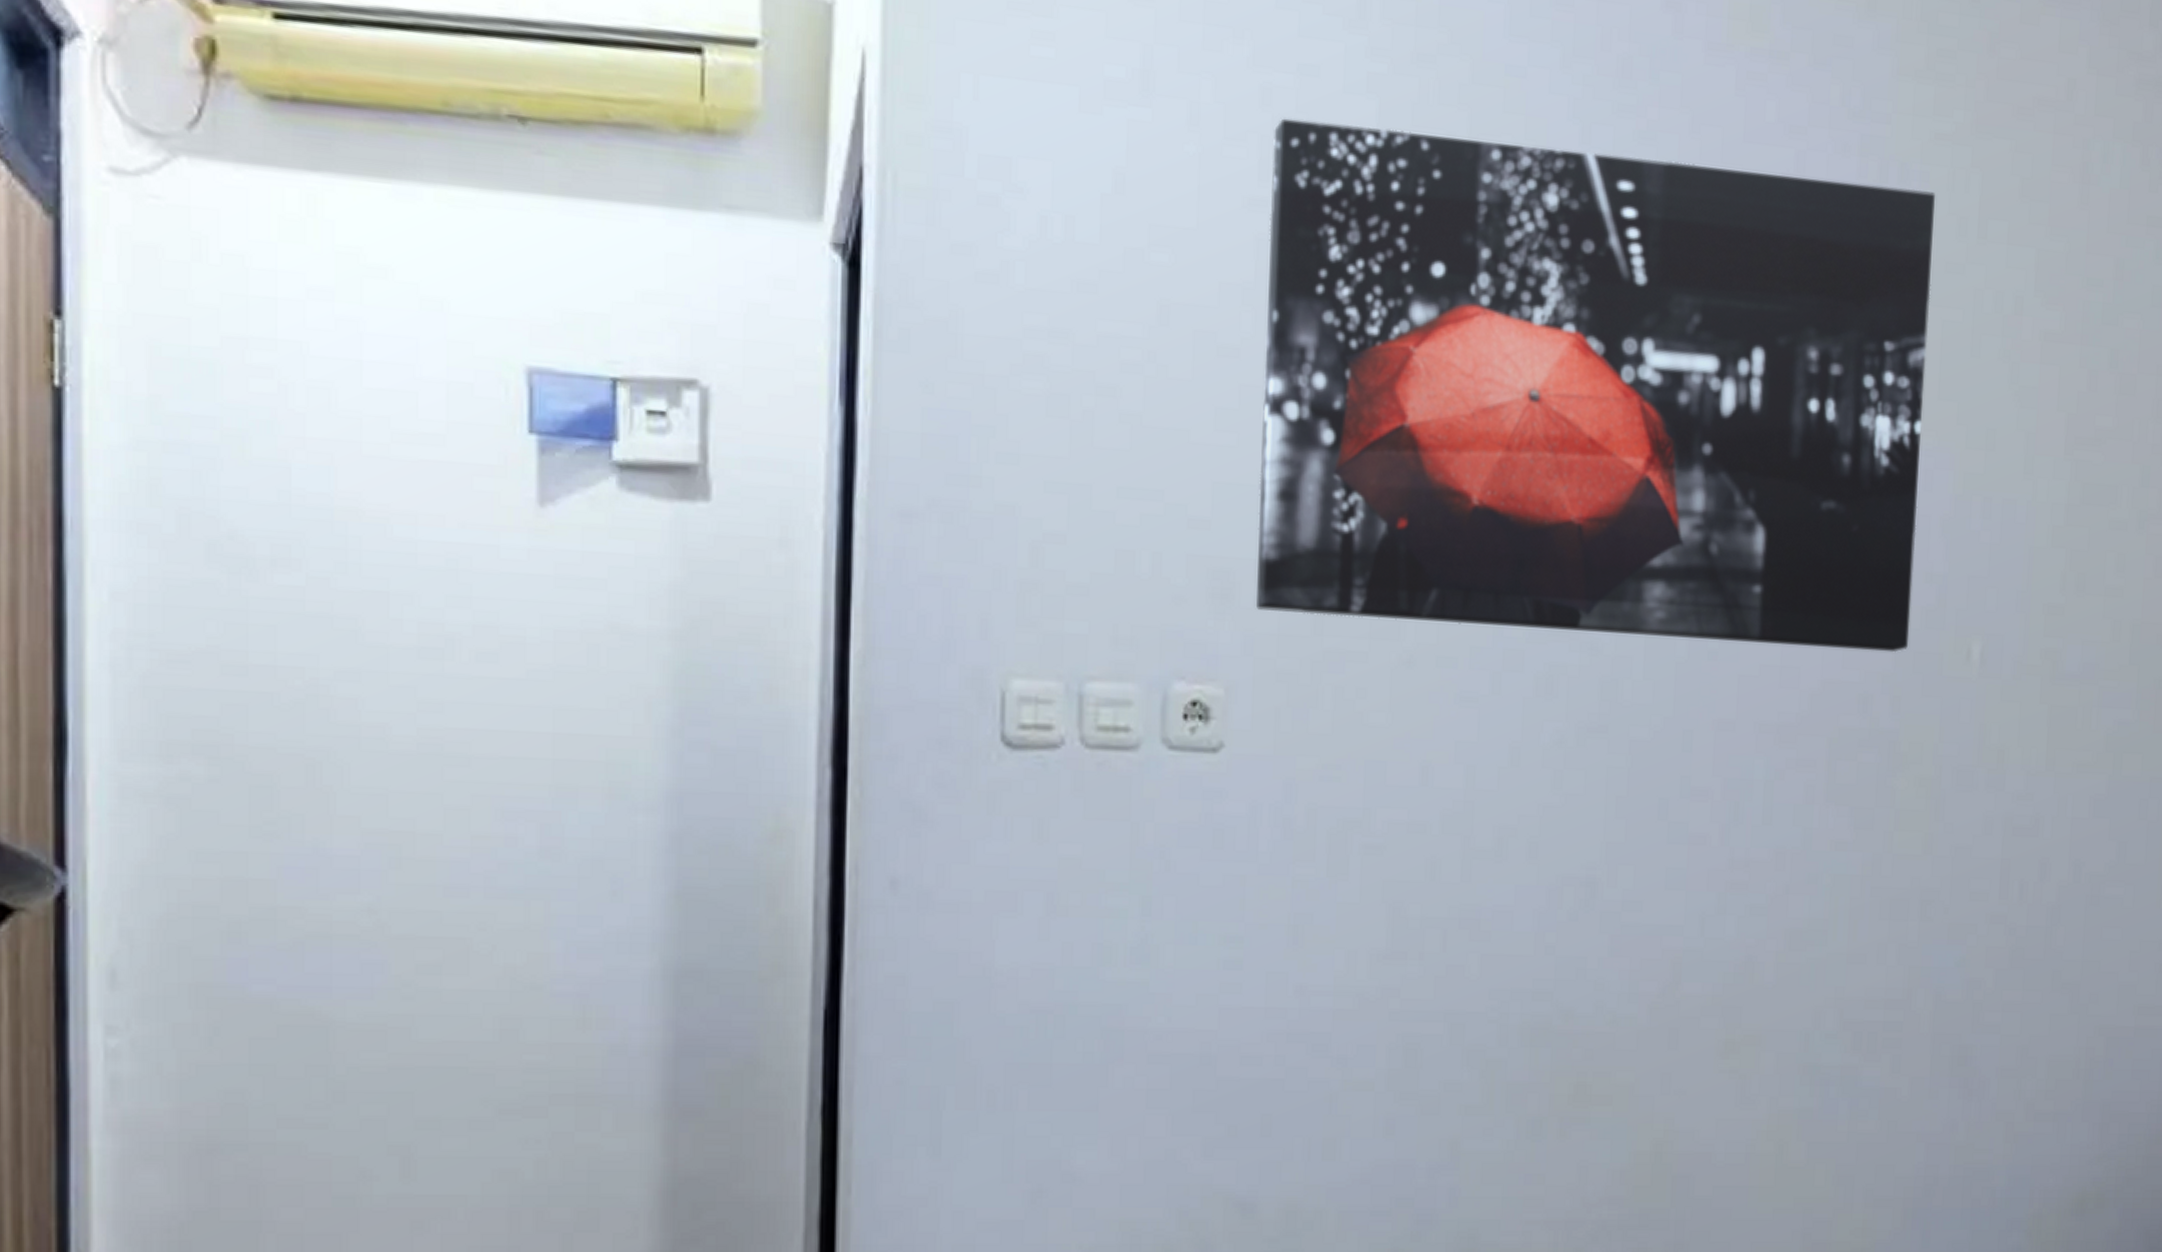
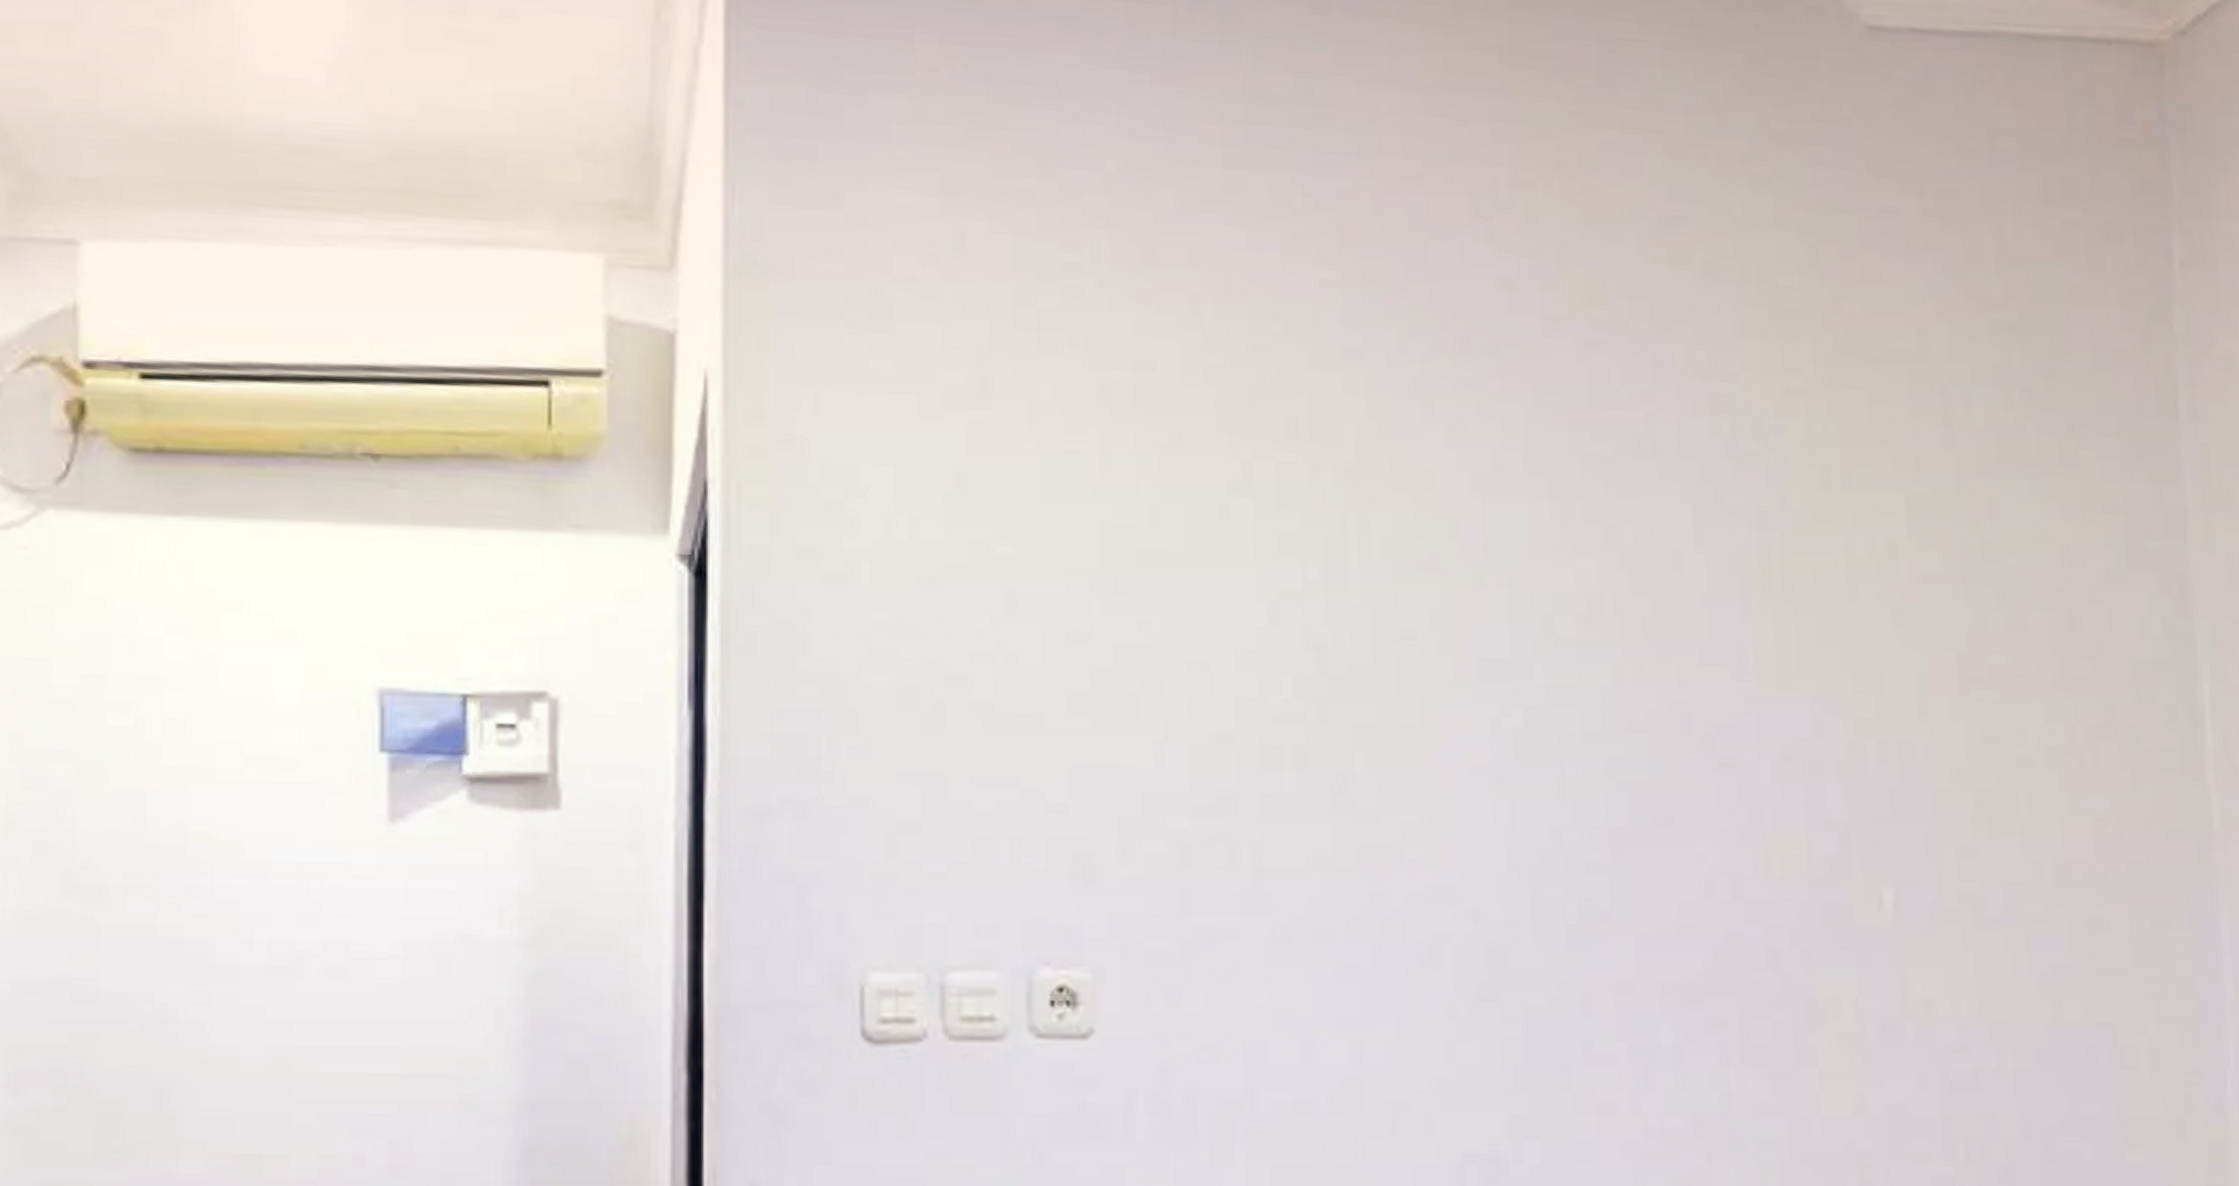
wall art: present [1255,118,1935,653] -> none [1113,412,1815,905]

